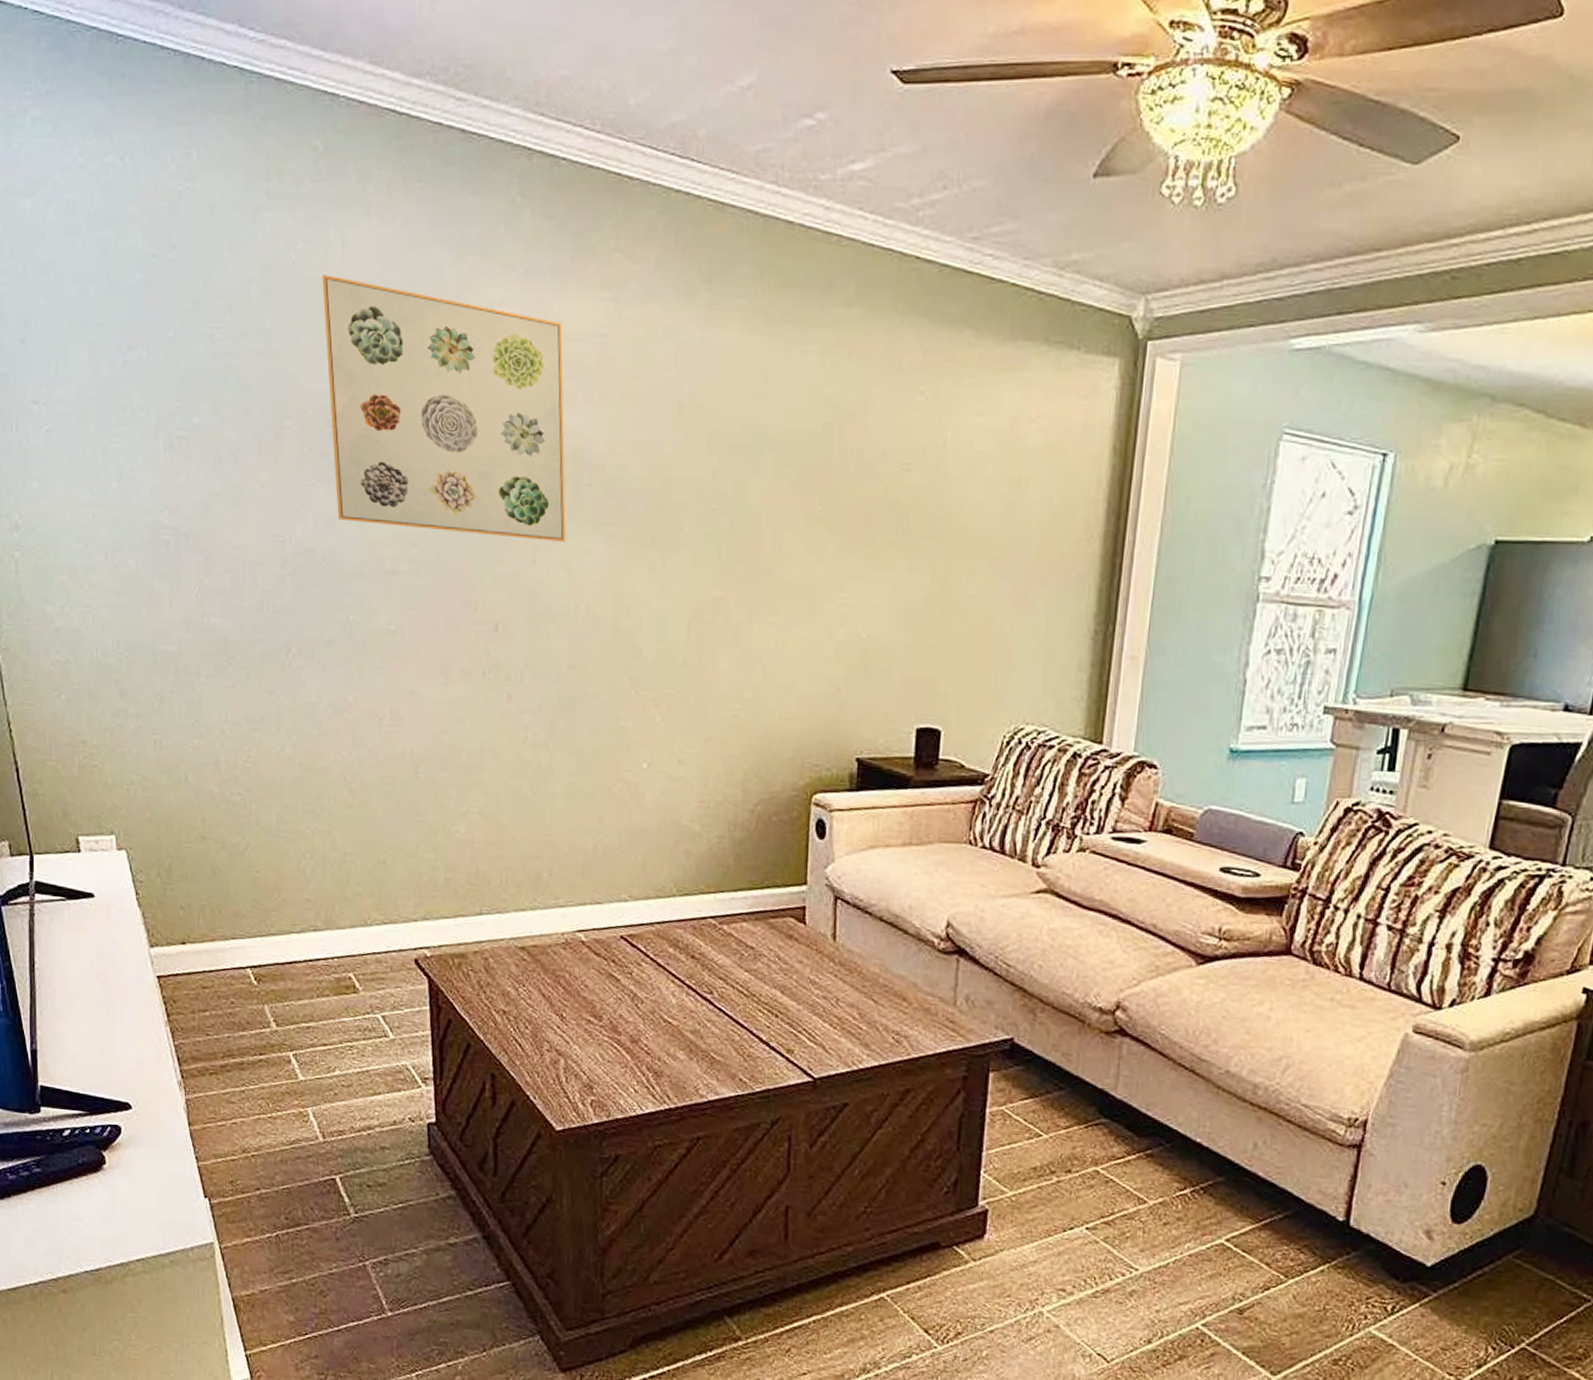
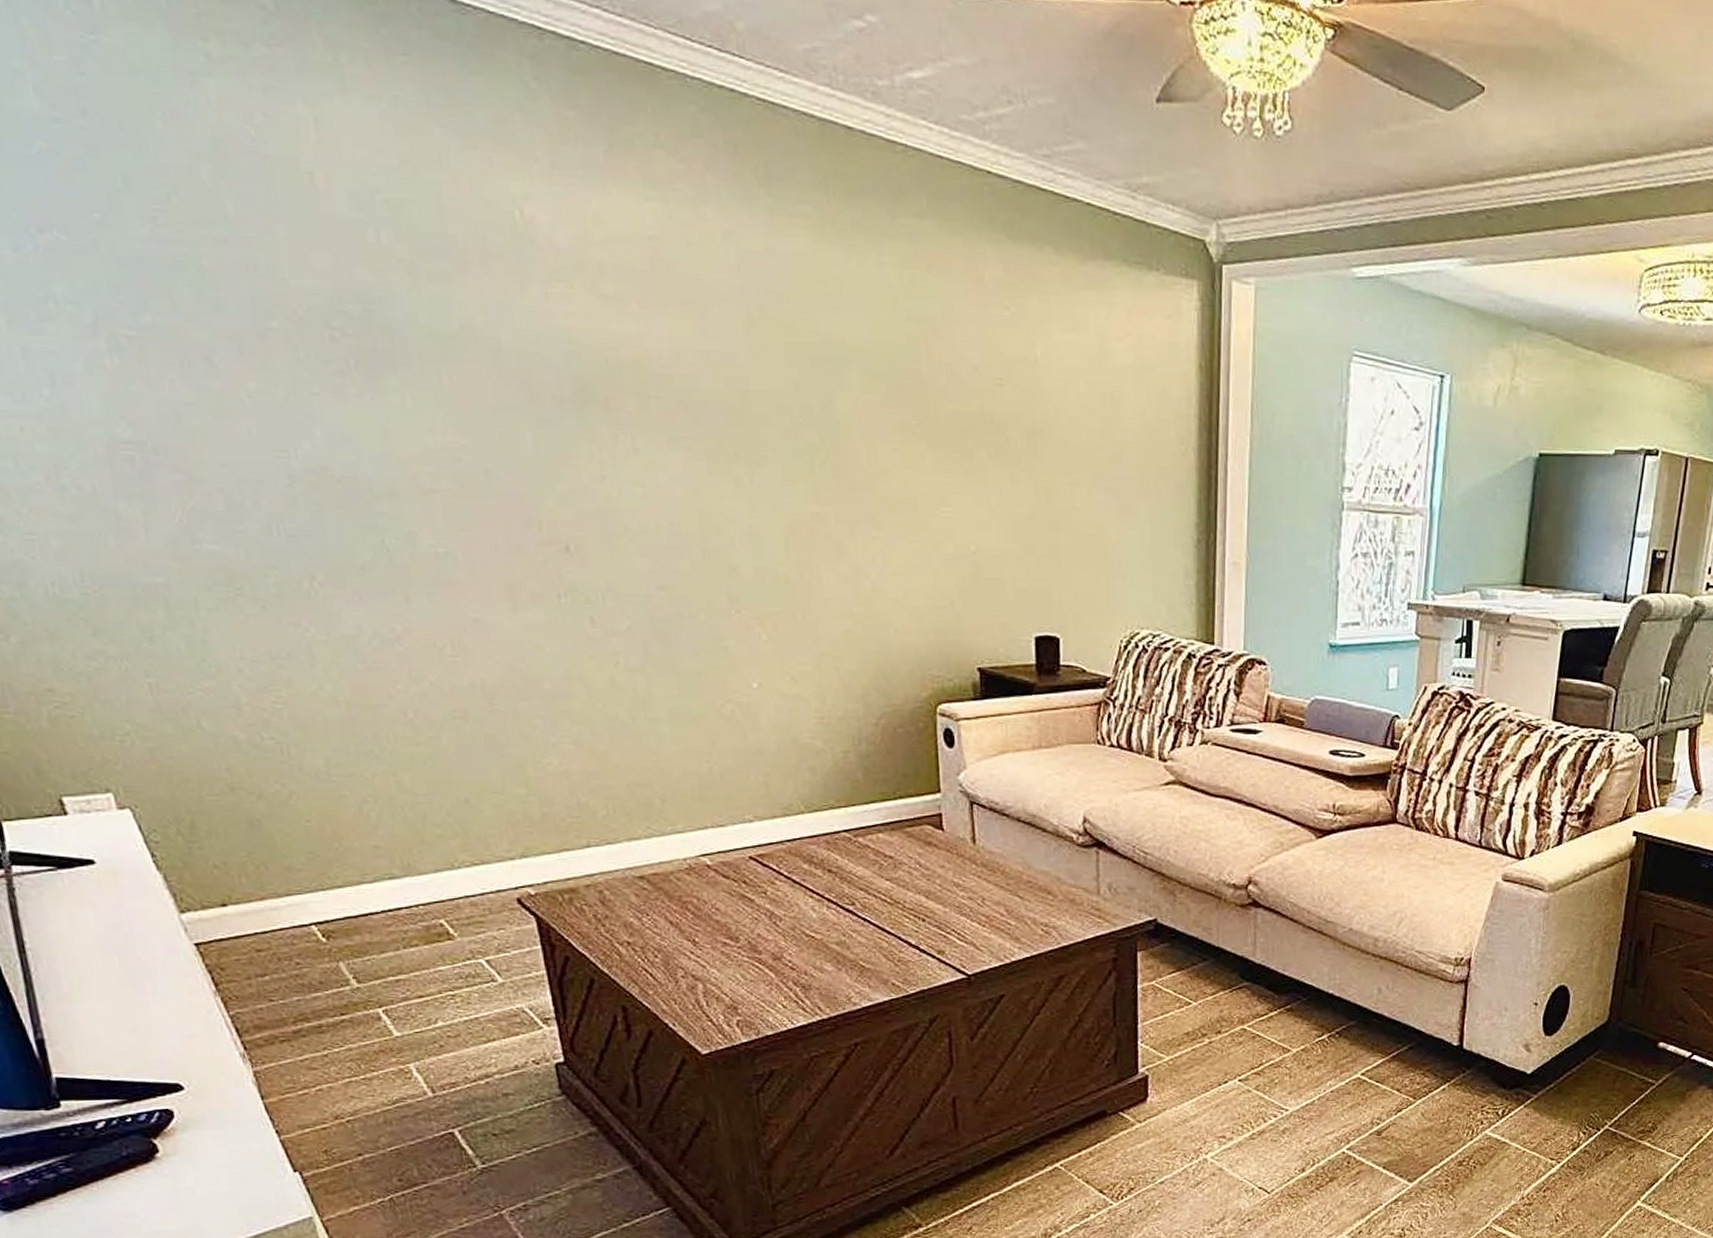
wall art: present [321,275,566,542] -> none [292,155,636,457]

